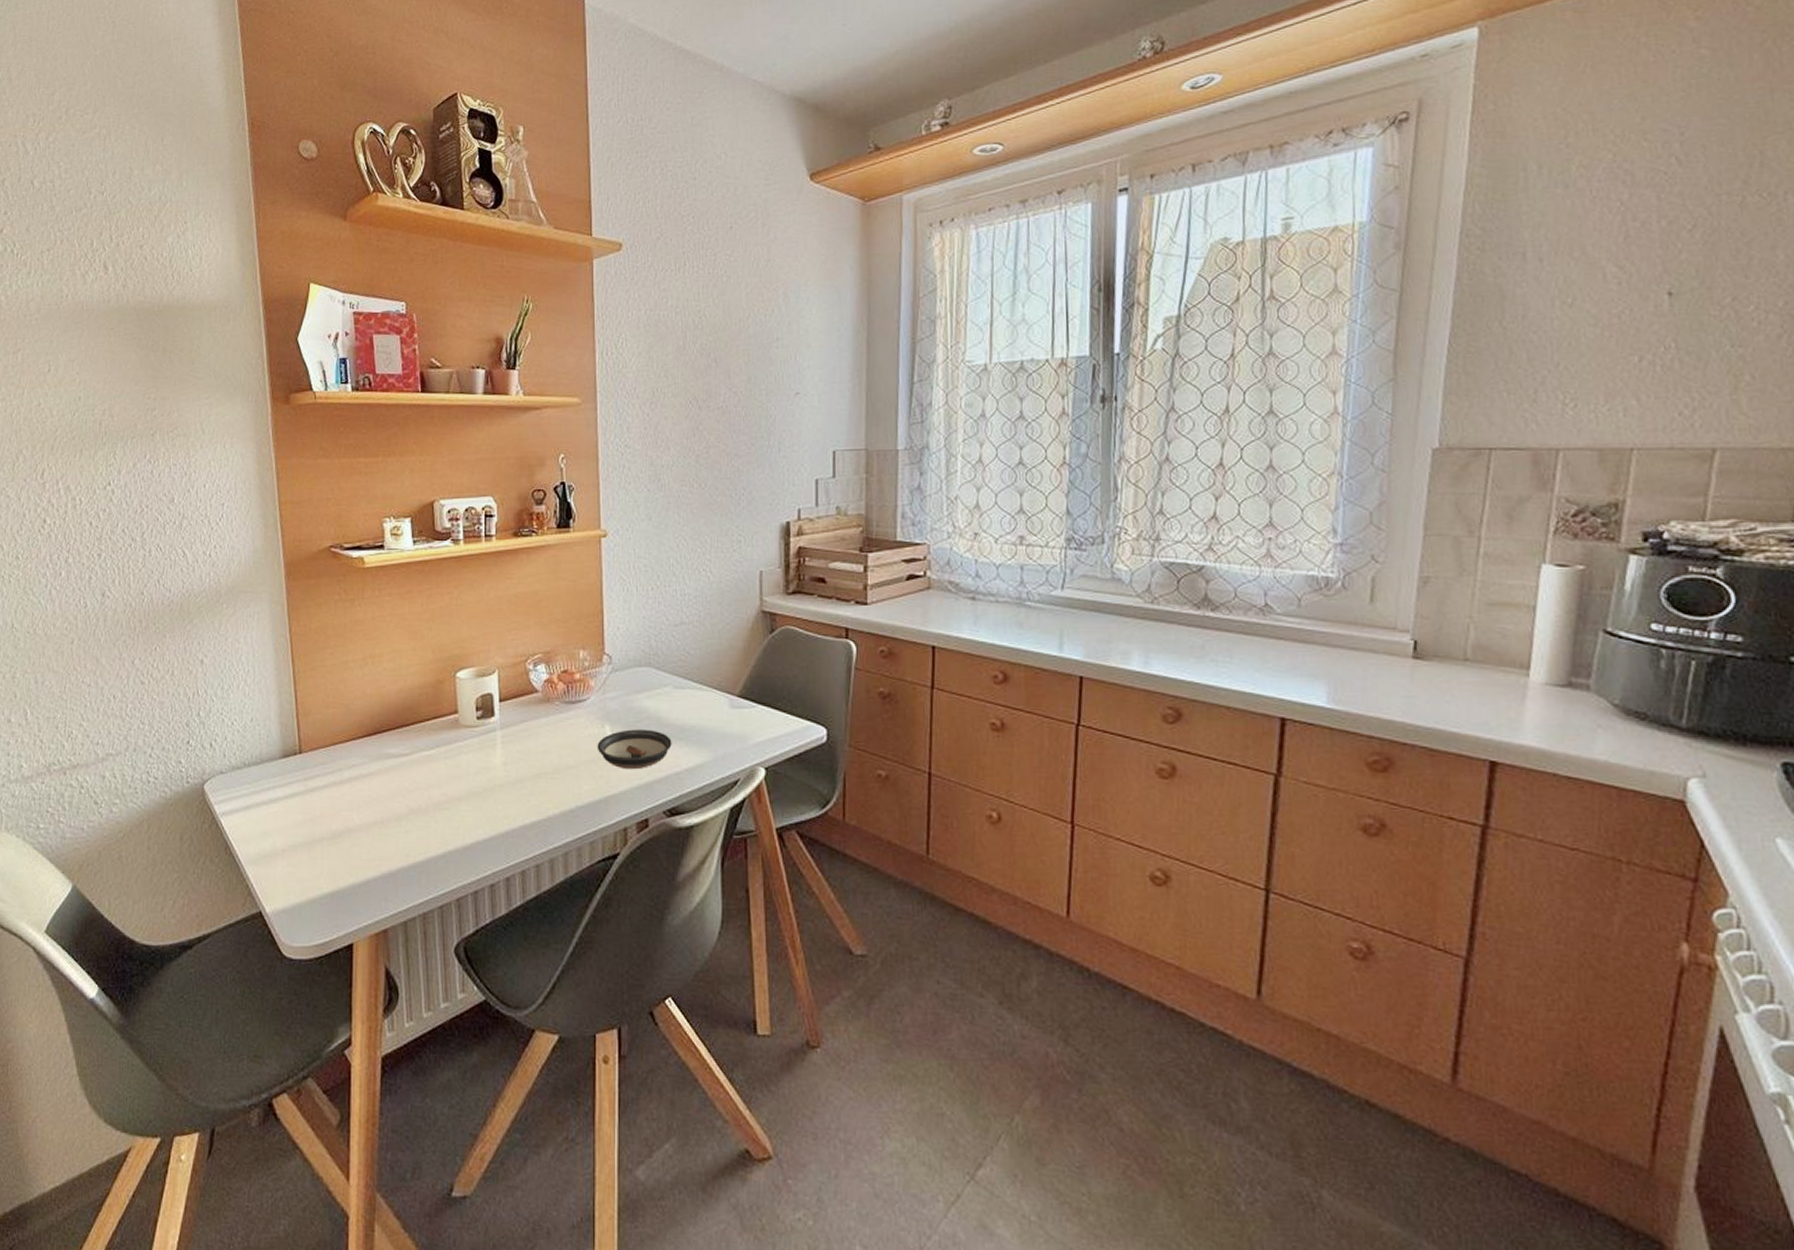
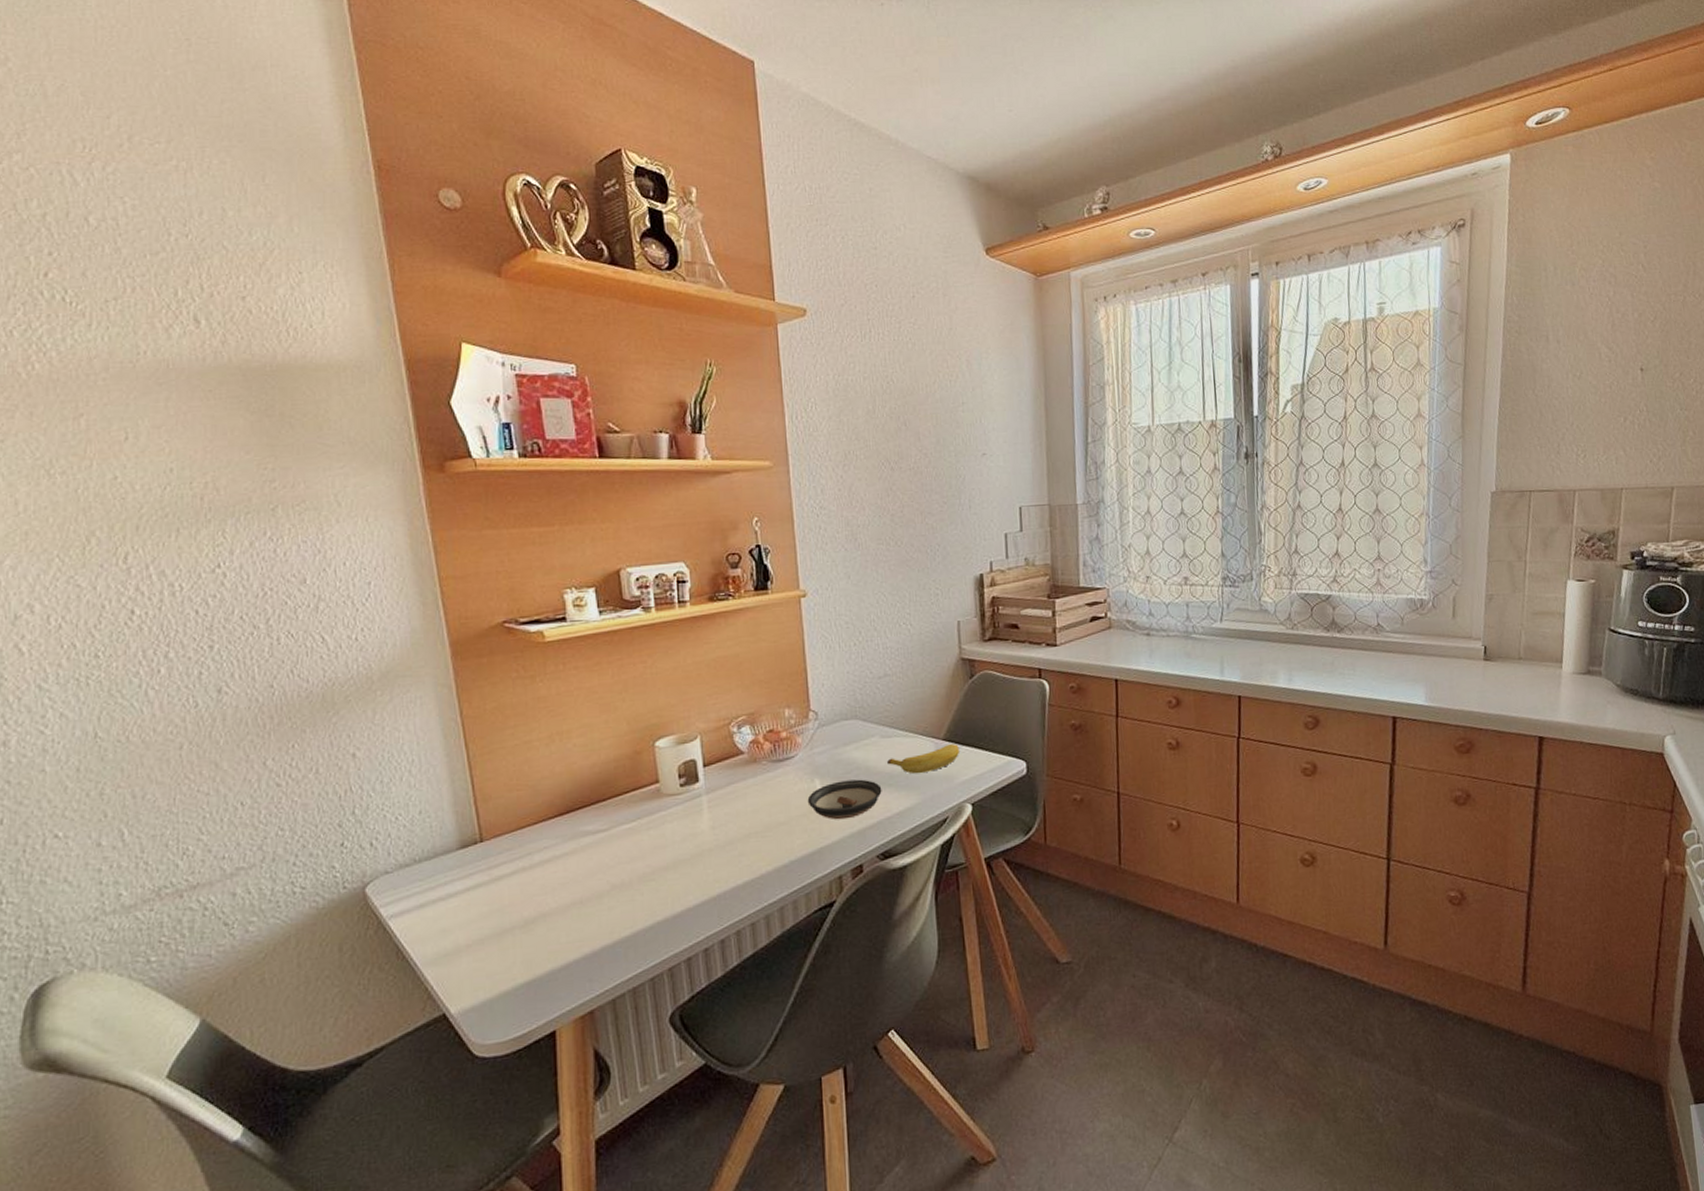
banana: none [679,702,755,730] -> present [887,744,959,774]

